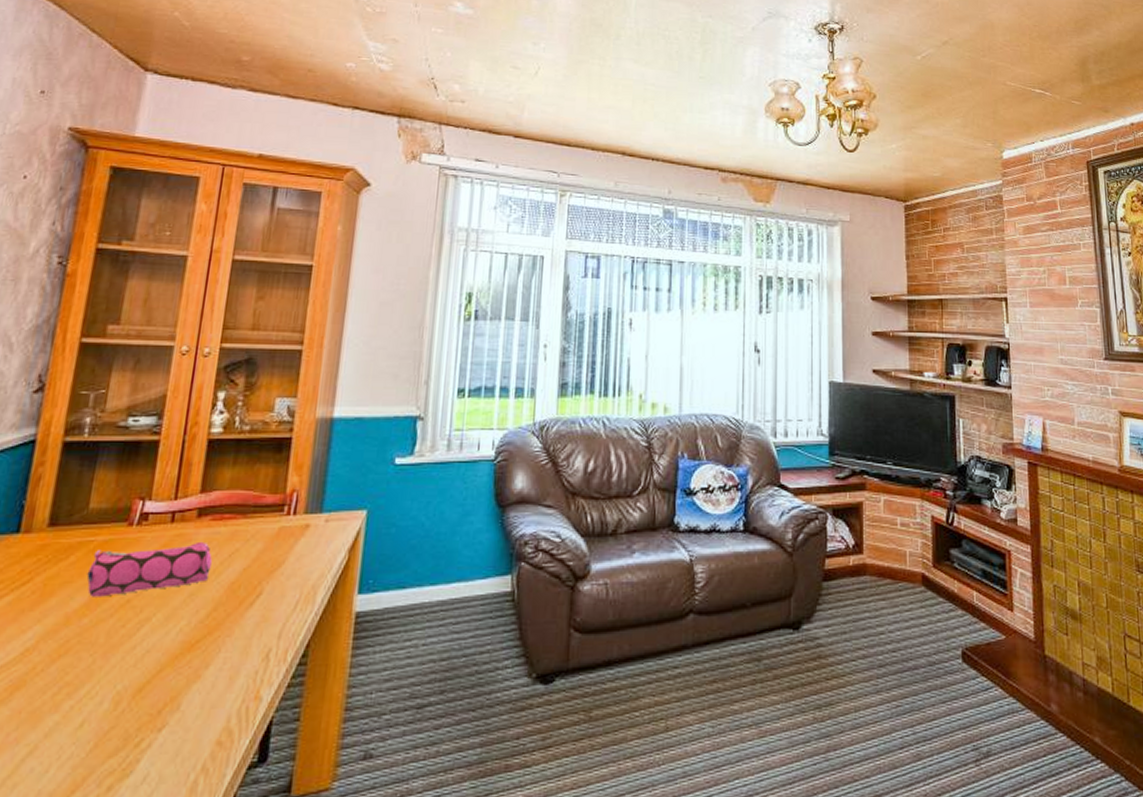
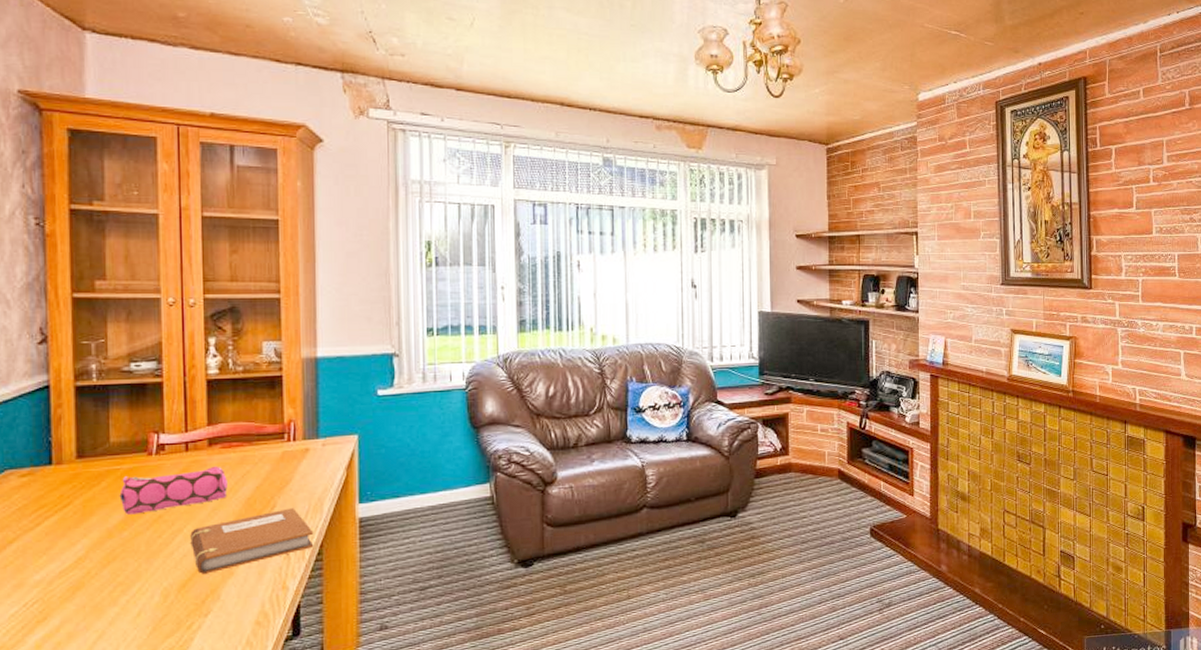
notebook: none [157,597,301,676] -> present [190,508,314,574]

